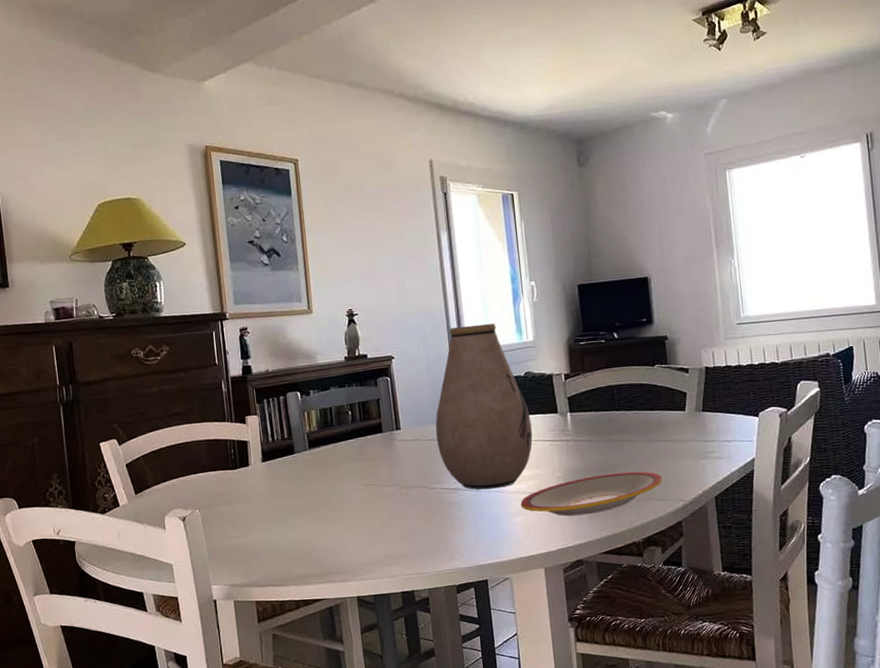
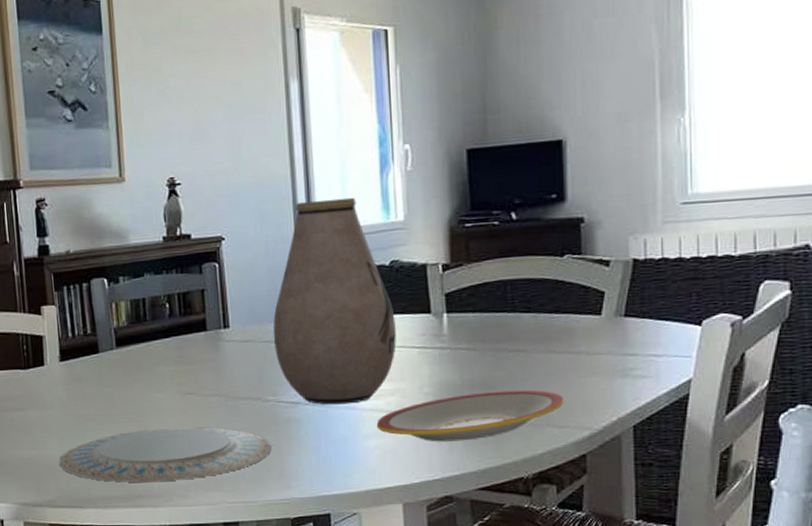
plate: none [263,512,438,562] -> present [58,427,272,483]

